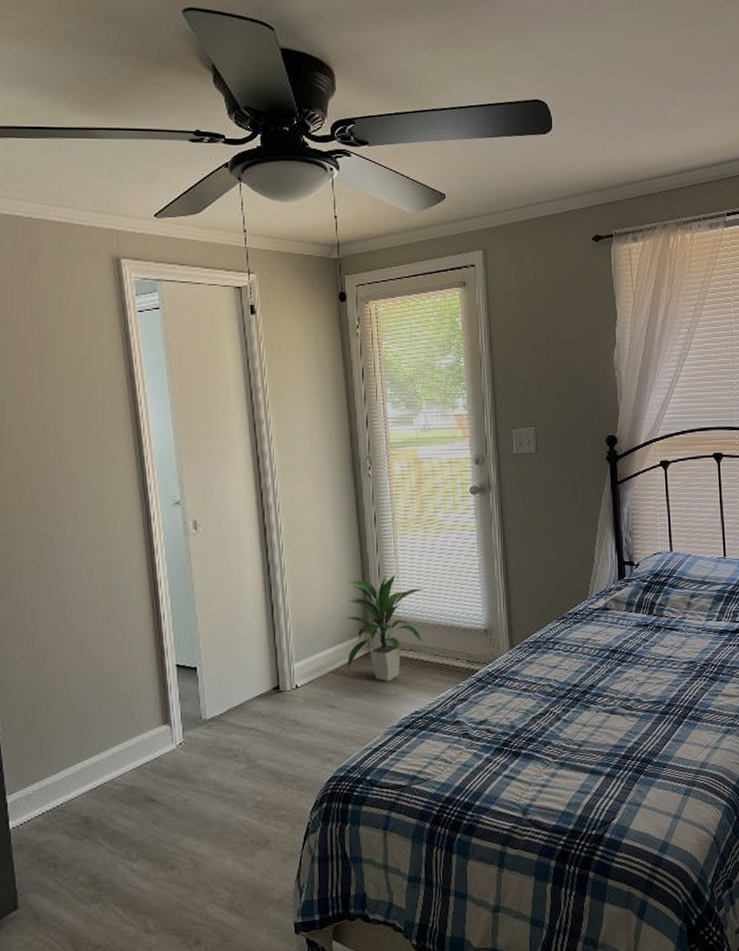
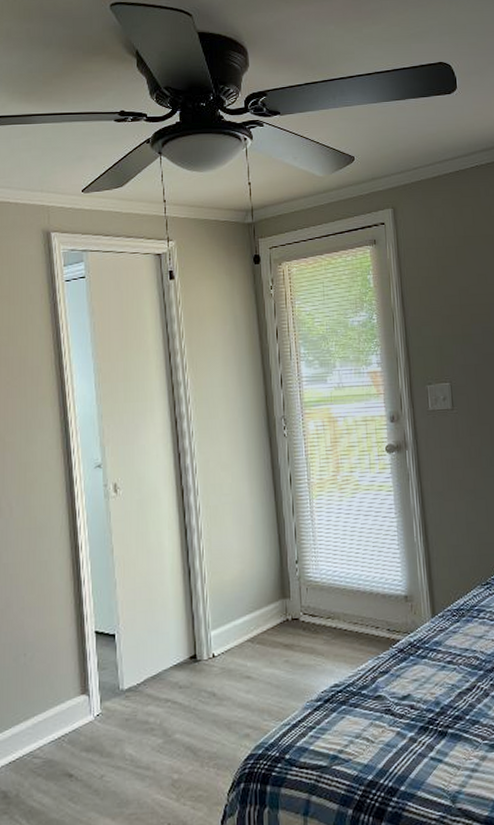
indoor plant: present [345,574,424,681] -> none [261,537,341,651]

